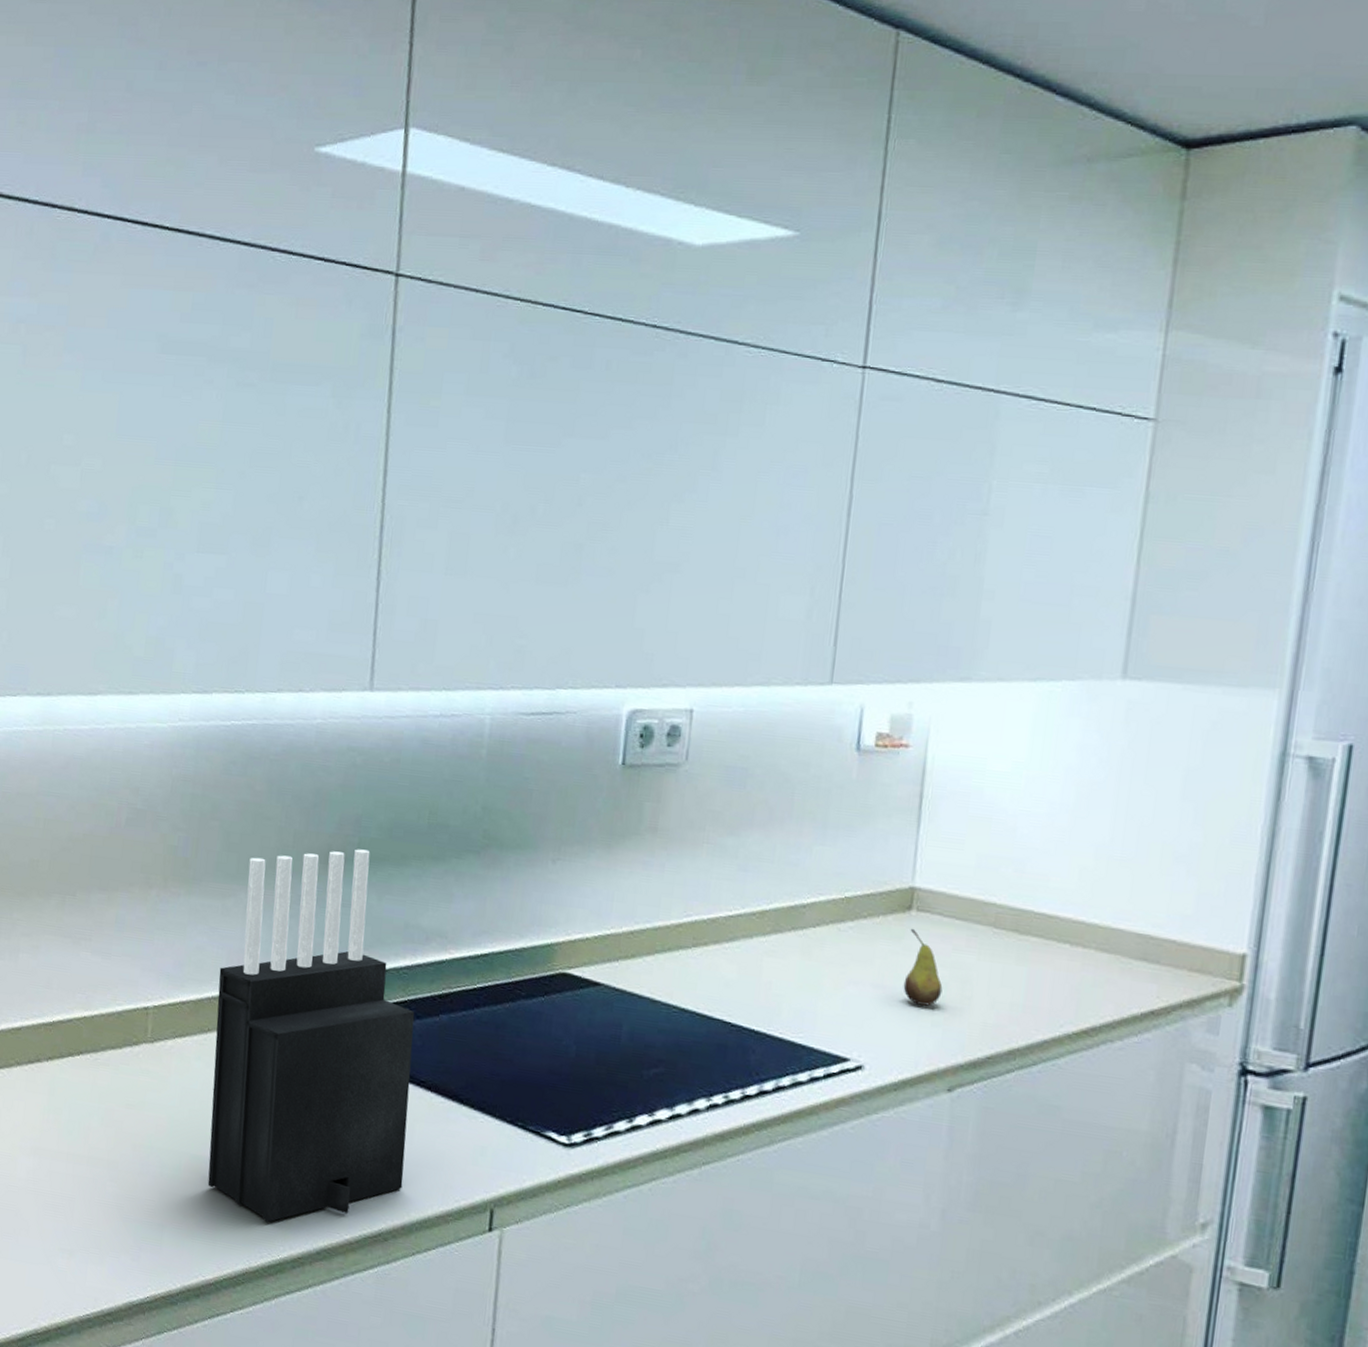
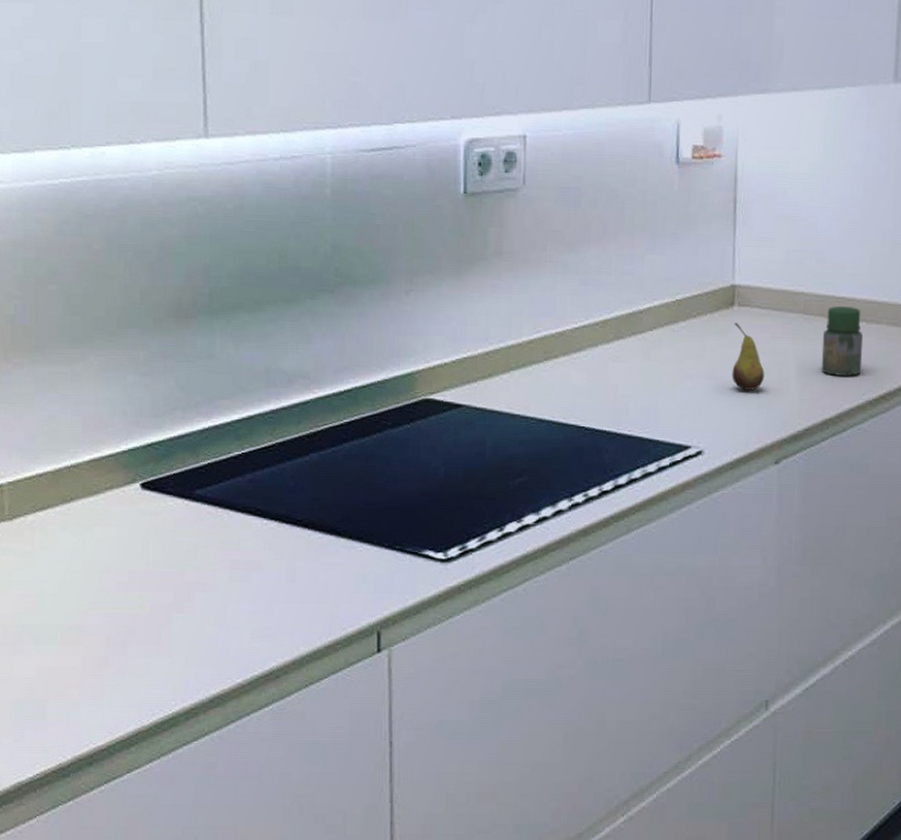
knife block: present [207,849,415,1222] -> none [76,299,289,679]
jar: none [1012,922,1065,1004] -> present [821,306,863,377]

